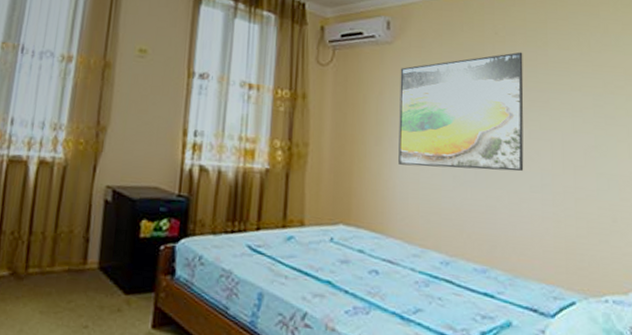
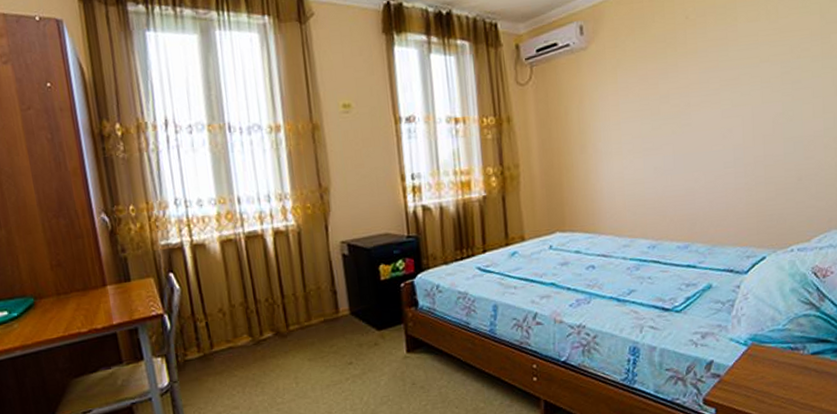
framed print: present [398,52,524,172] -> none [597,32,718,167]

